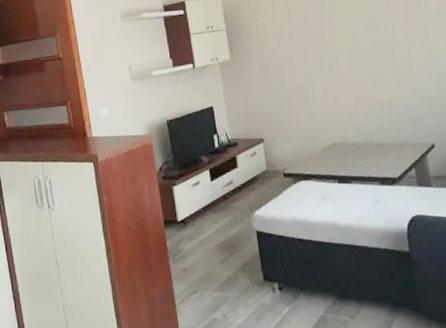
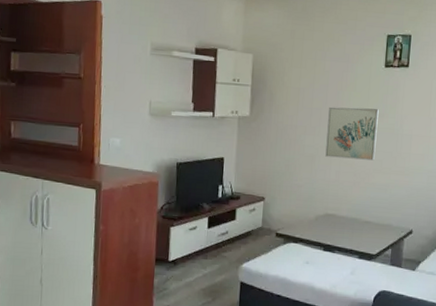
wall art: none [311,23,373,85] -> present [325,107,379,161]

